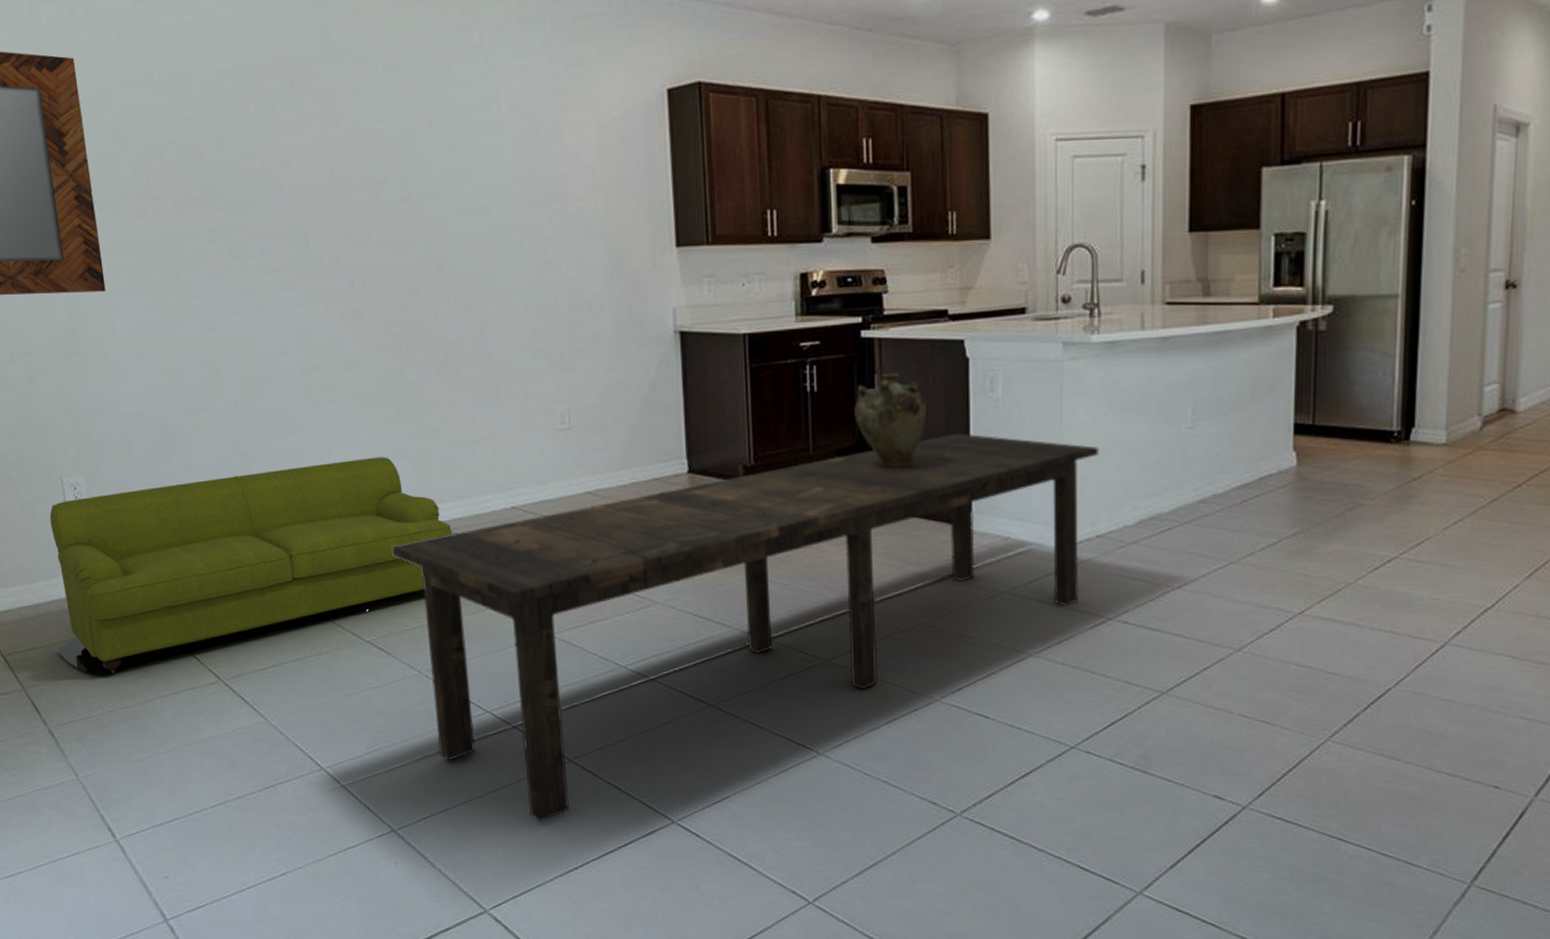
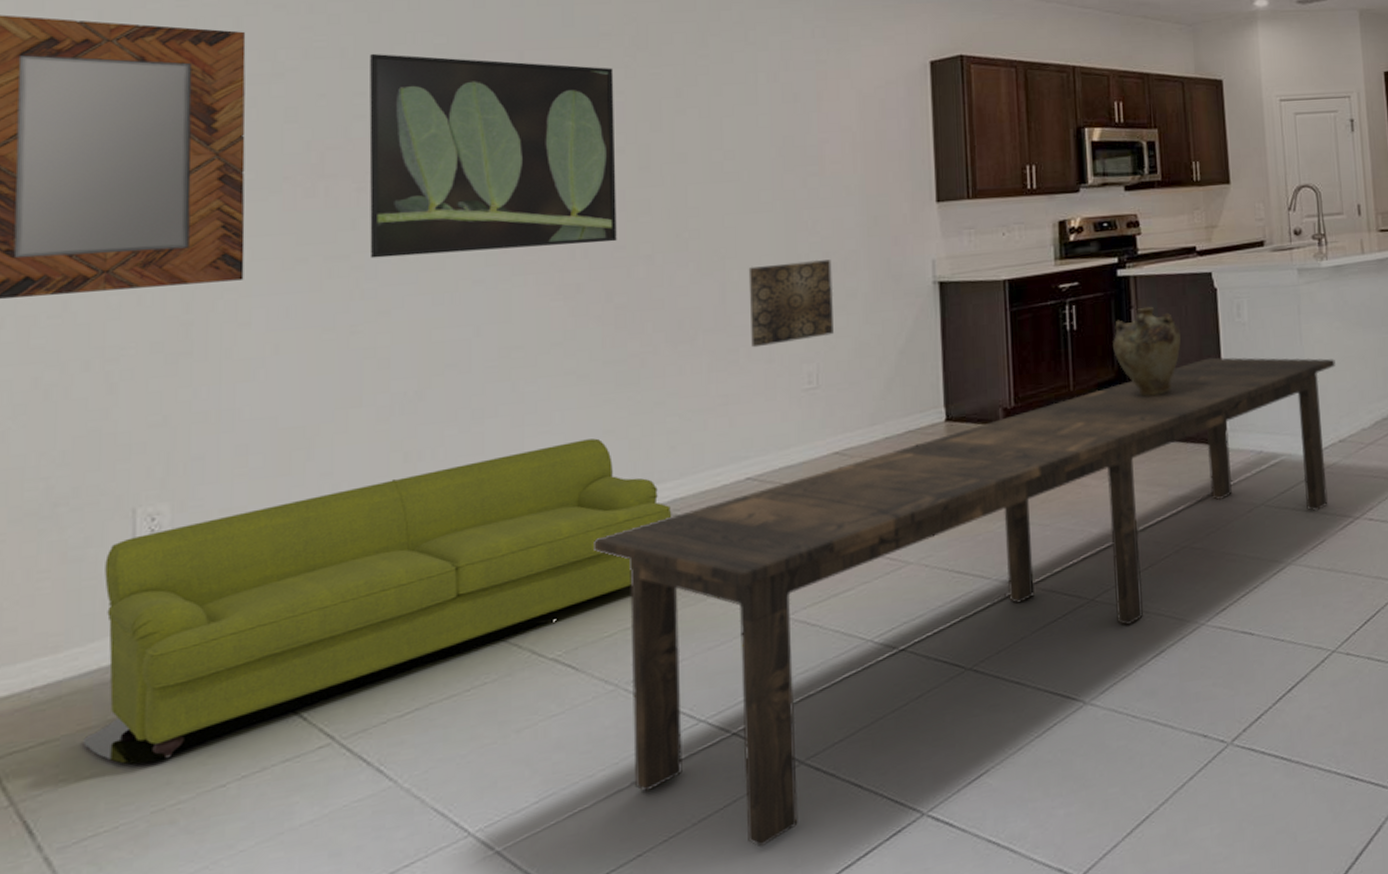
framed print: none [171,79,388,278] -> present [369,53,617,258]
wall art: none [503,301,582,385] -> present [748,259,834,348]

